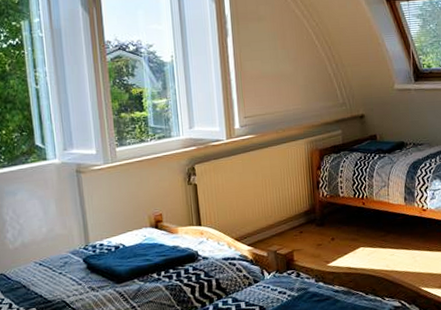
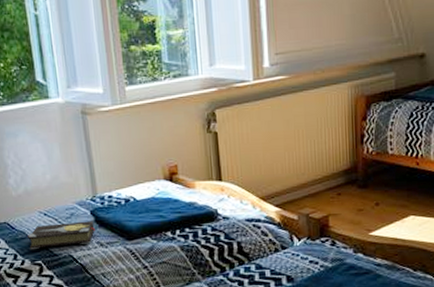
hardback book: none [23,268,87,299] -> present [28,221,95,250]

